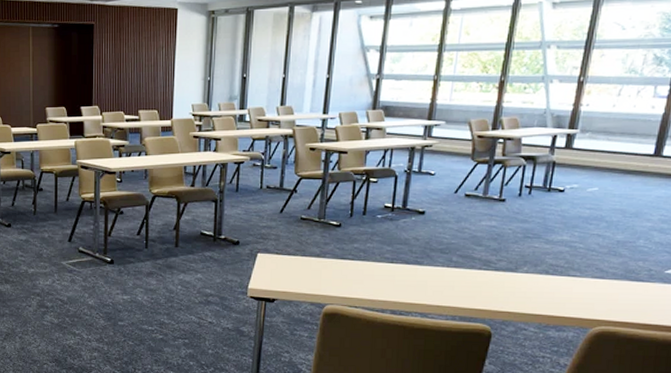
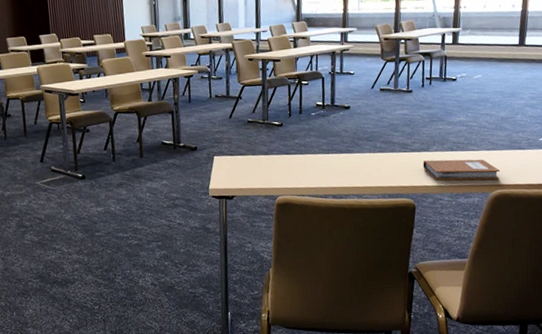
notebook: none [507,282,607,315] -> present [423,159,500,181]

